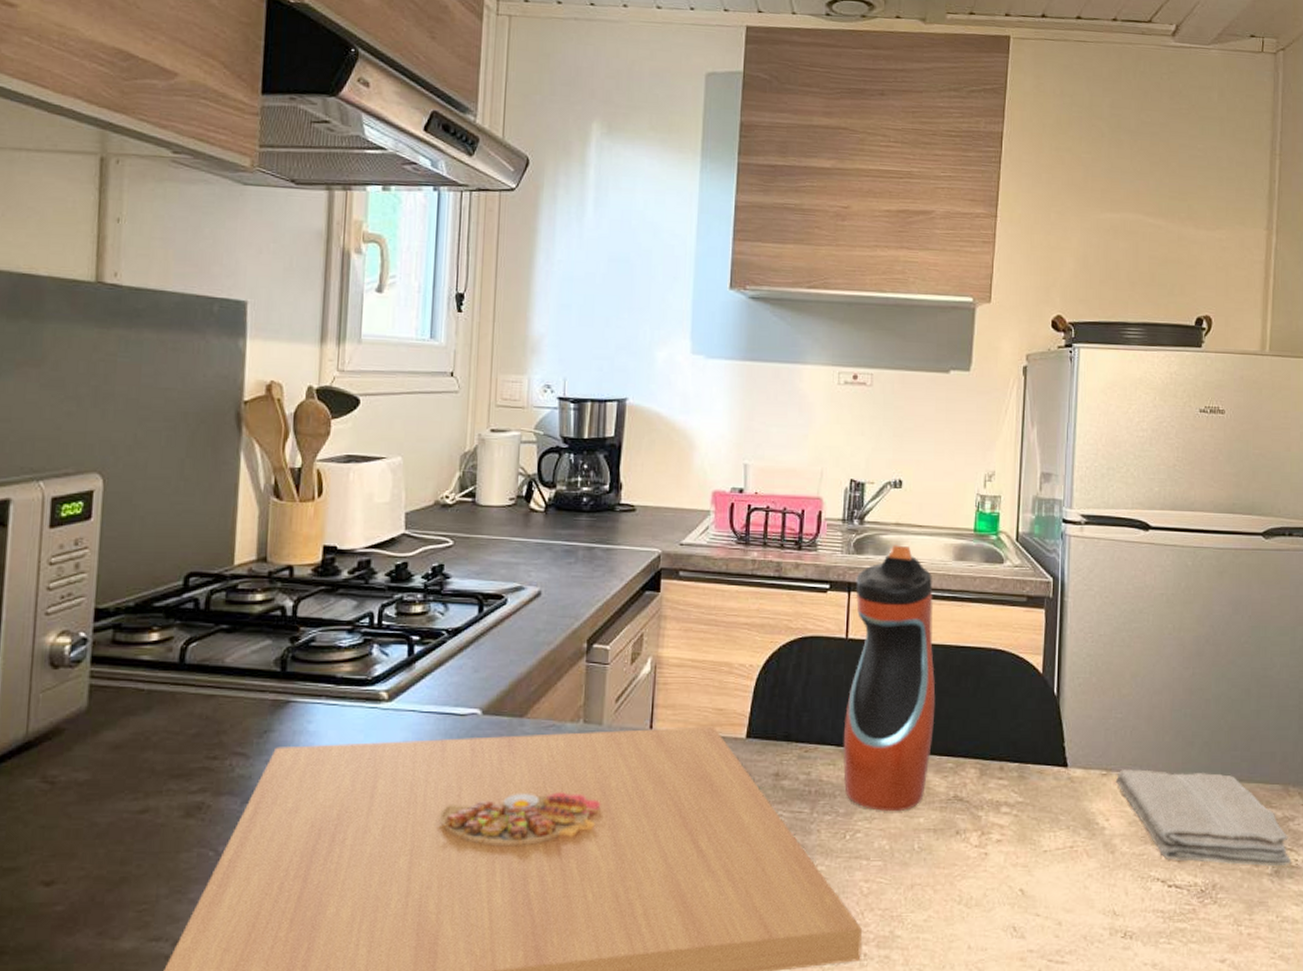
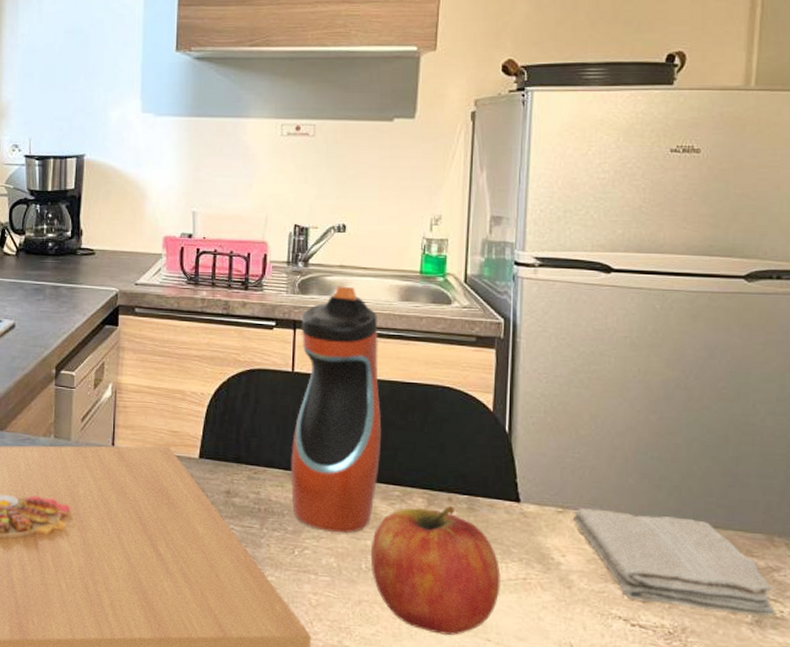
fruit: none [923,775,1049,913] -> present [370,506,501,635]

